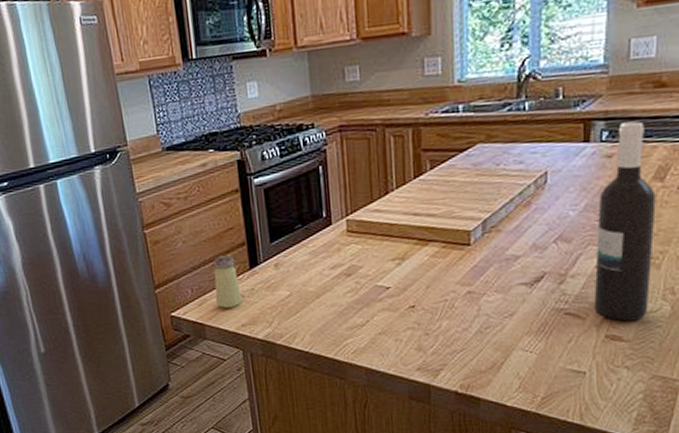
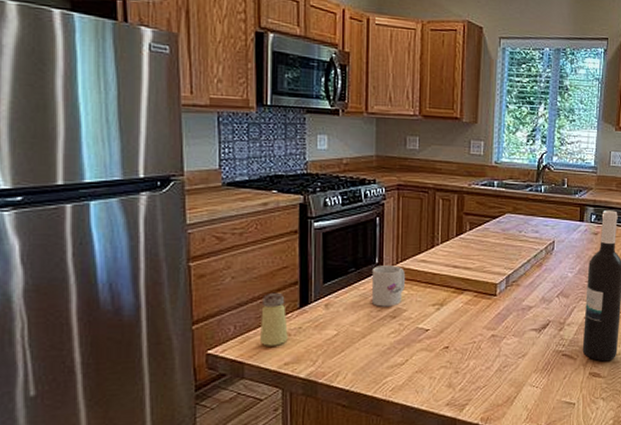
mug: none [319,218,359,265] -> present [371,265,406,307]

